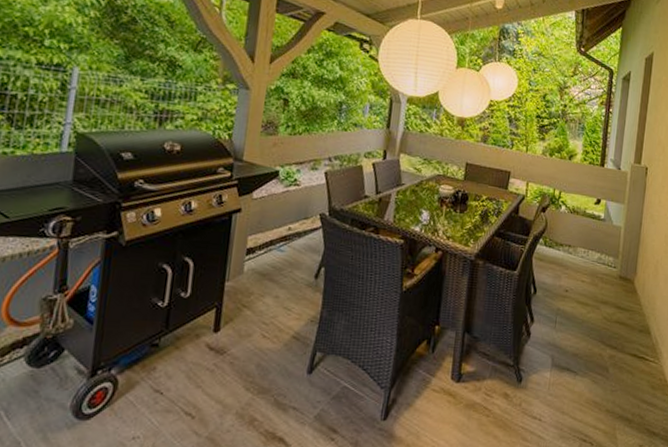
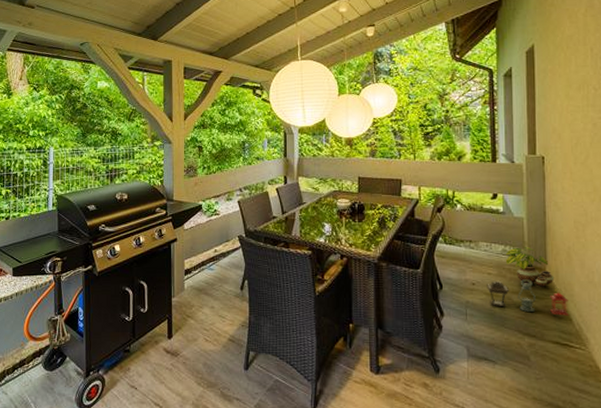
lantern: none [578,289,650,329] -> present [487,279,570,316]
potted plant: none [599,256,641,299] -> present [505,247,555,287]

